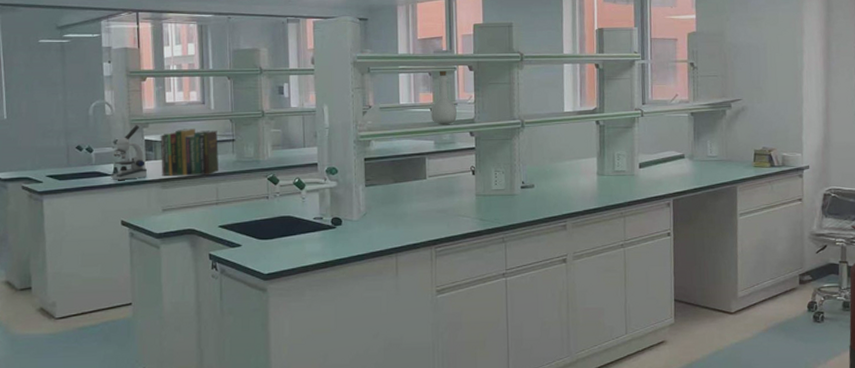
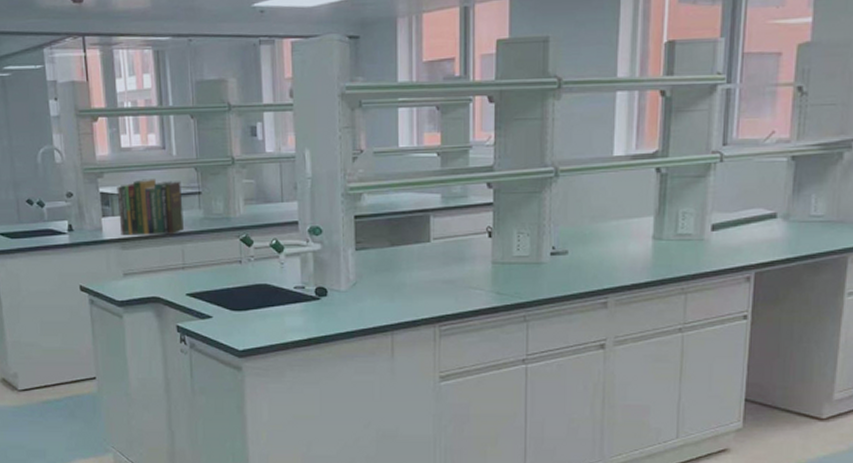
microscope: present [111,125,148,181] -> none [65,175,105,240]
bottle: present [430,70,457,125] -> none [437,102,471,175]

